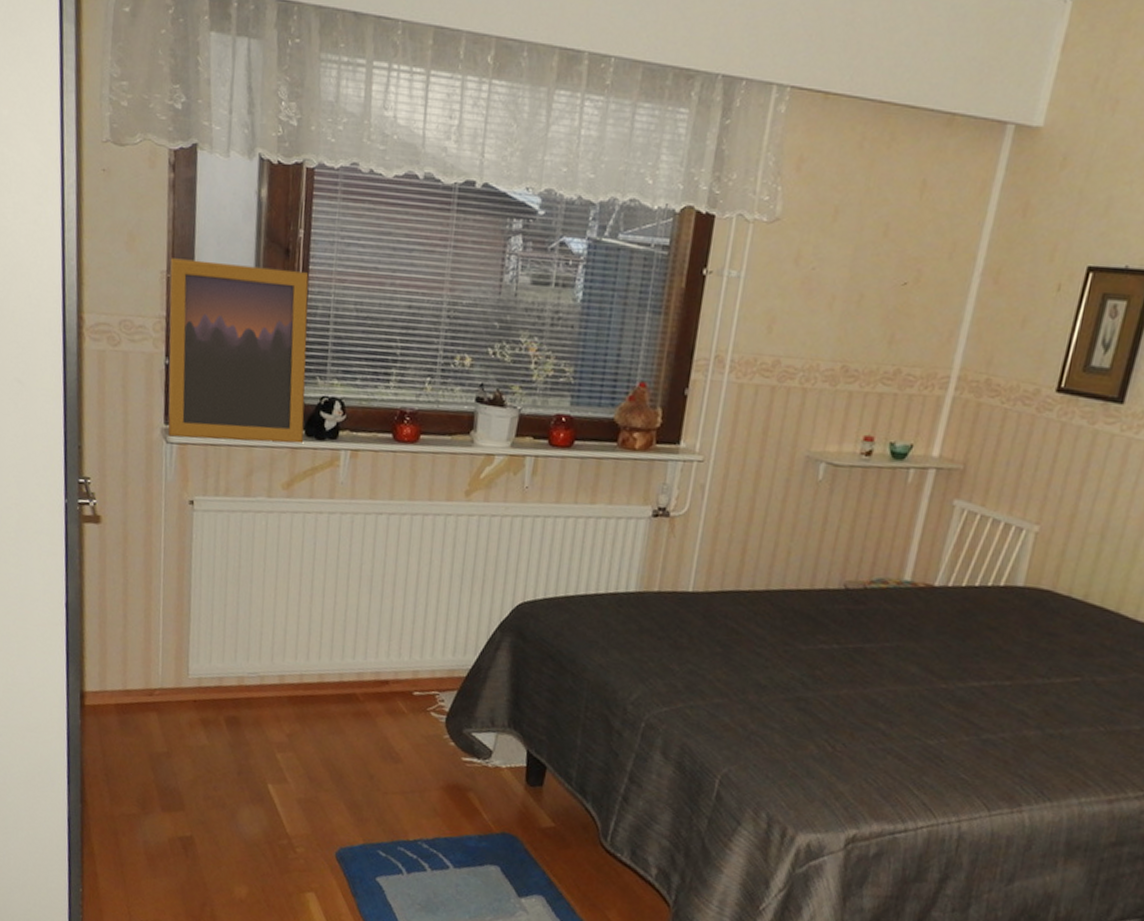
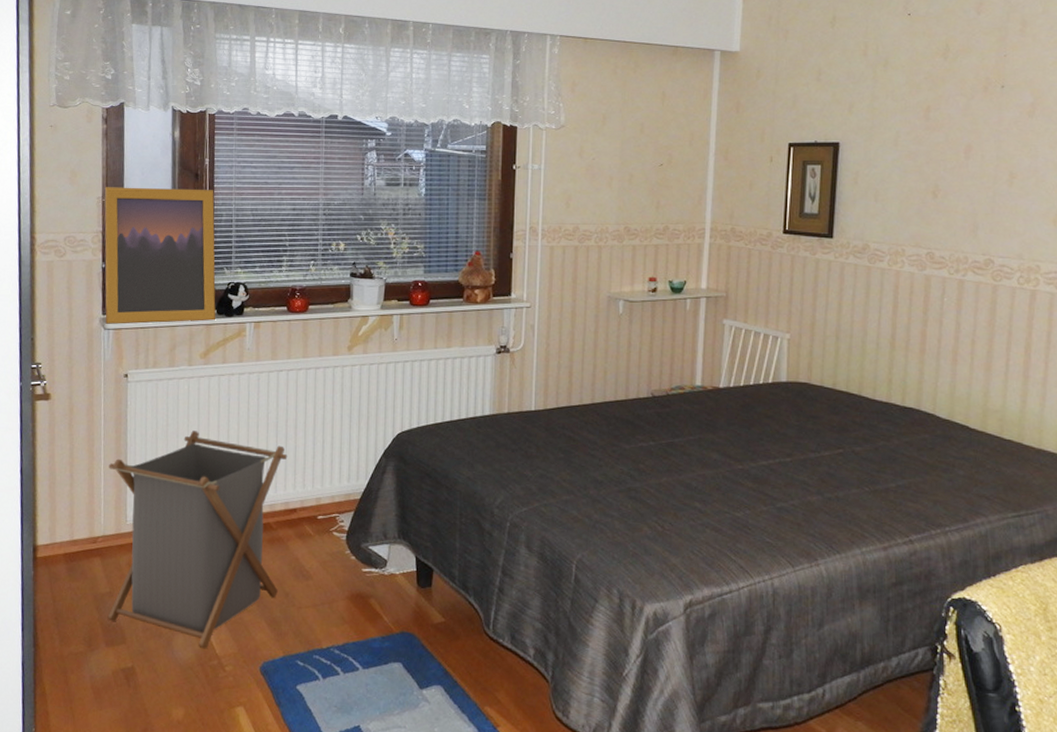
laundry basket: none [164,576,383,827] -> present [107,431,288,649]

